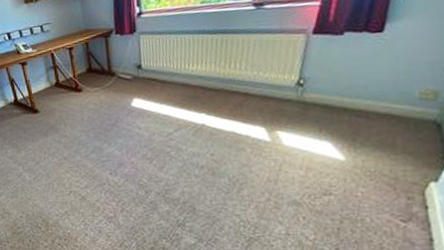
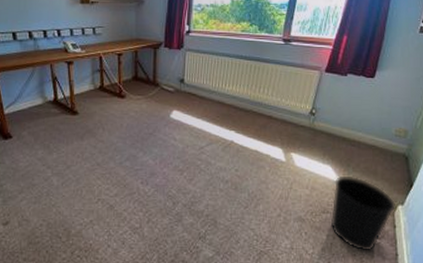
wastebasket: none [334,151,428,237] -> present [330,175,397,251]

